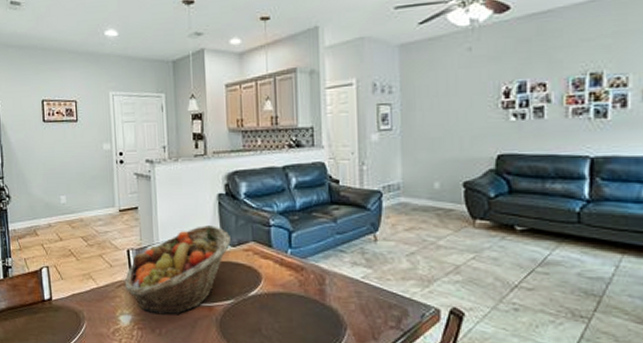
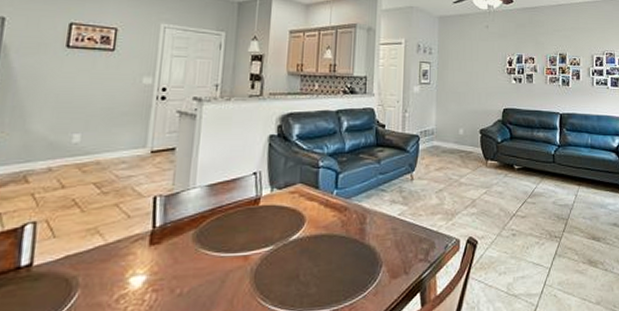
fruit basket: present [124,225,231,315] -> none [143,168,277,271]

